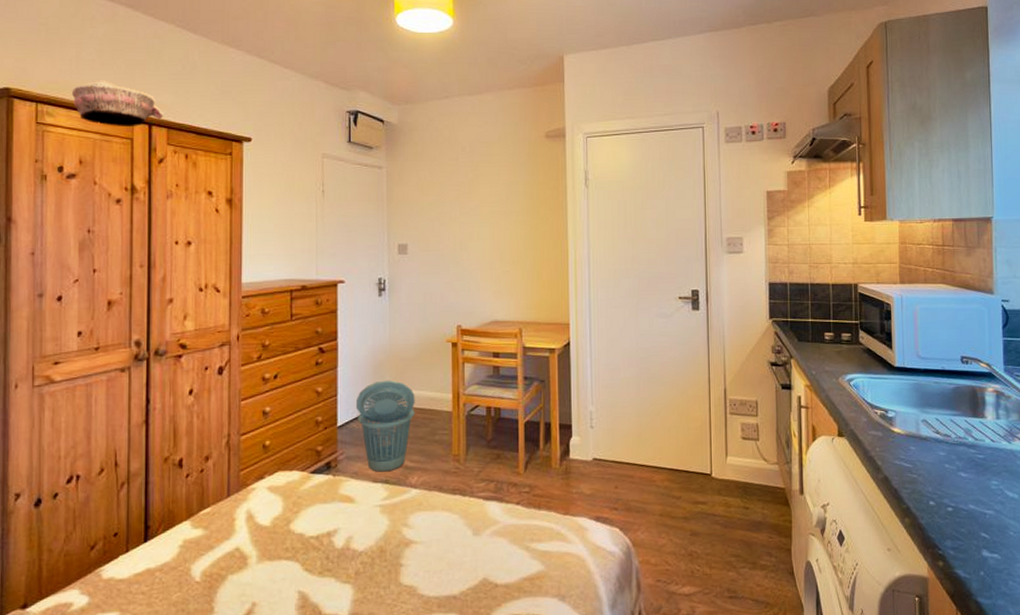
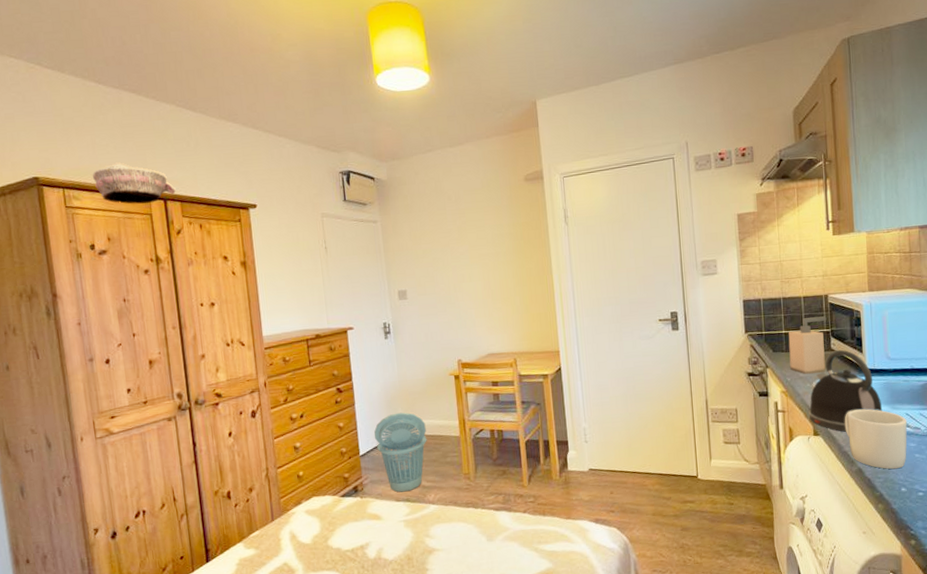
soap dispenser: none [815,307,856,369] -> present [788,316,827,375]
kettle: none [833,344,912,435] -> present [808,349,883,432]
mug: none [871,410,937,480] -> present [844,409,908,469]

